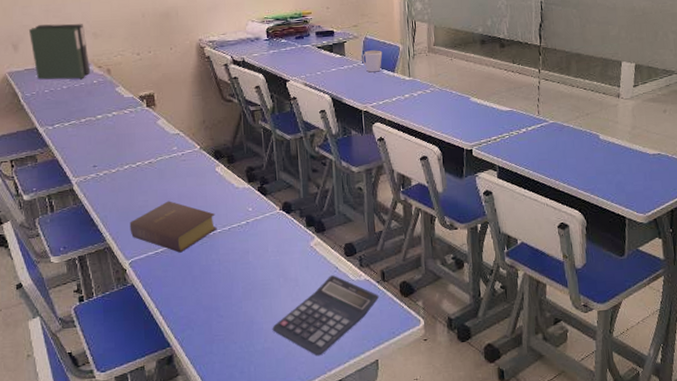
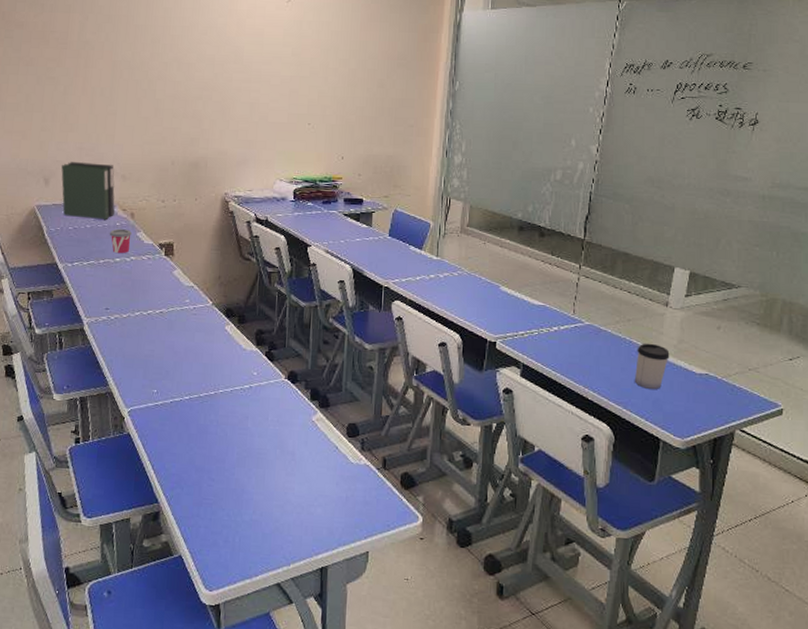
cup: none [88,85,111,111] -> present [110,228,132,254]
bible: present [129,201,217,253] -> none [133,353,220,408]
calculator: present [272,275,379,356] -> none [262,454,377,538]
mug: present [362,50,383,73] -> none [389,224,412,248]
cup: none [597,132,626,174] -> present [635,343,670,389]

